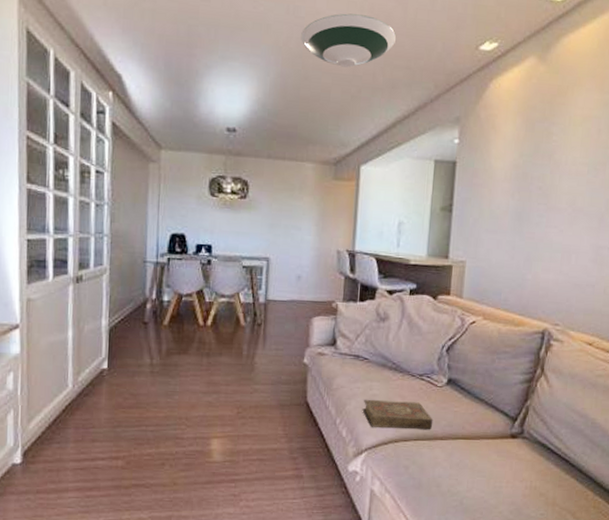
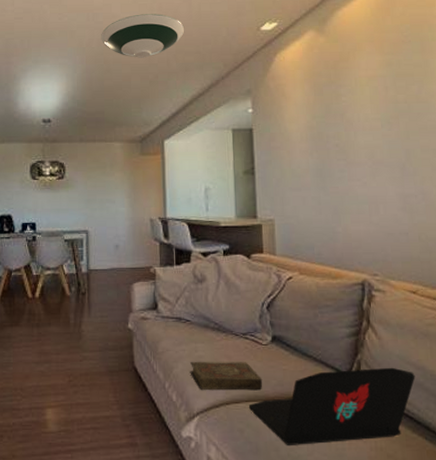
laptop: none [416,414,578,483] -> present [248,367,416,447]

